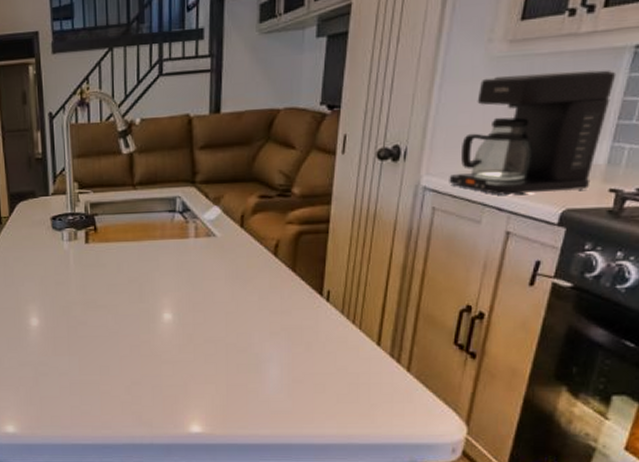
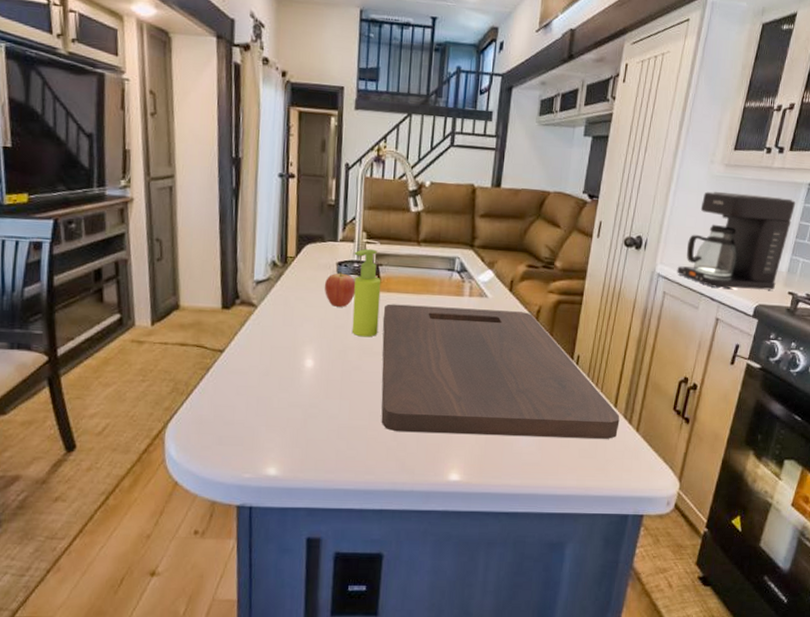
fruit: none [40,226,73,263] -> present [324,271,356,307]
soap dispenser: none [67,198,100,291] -> present [352,248,381,337]
cutting board: none [105,248,385,385] -> present [381,304,620,439]

